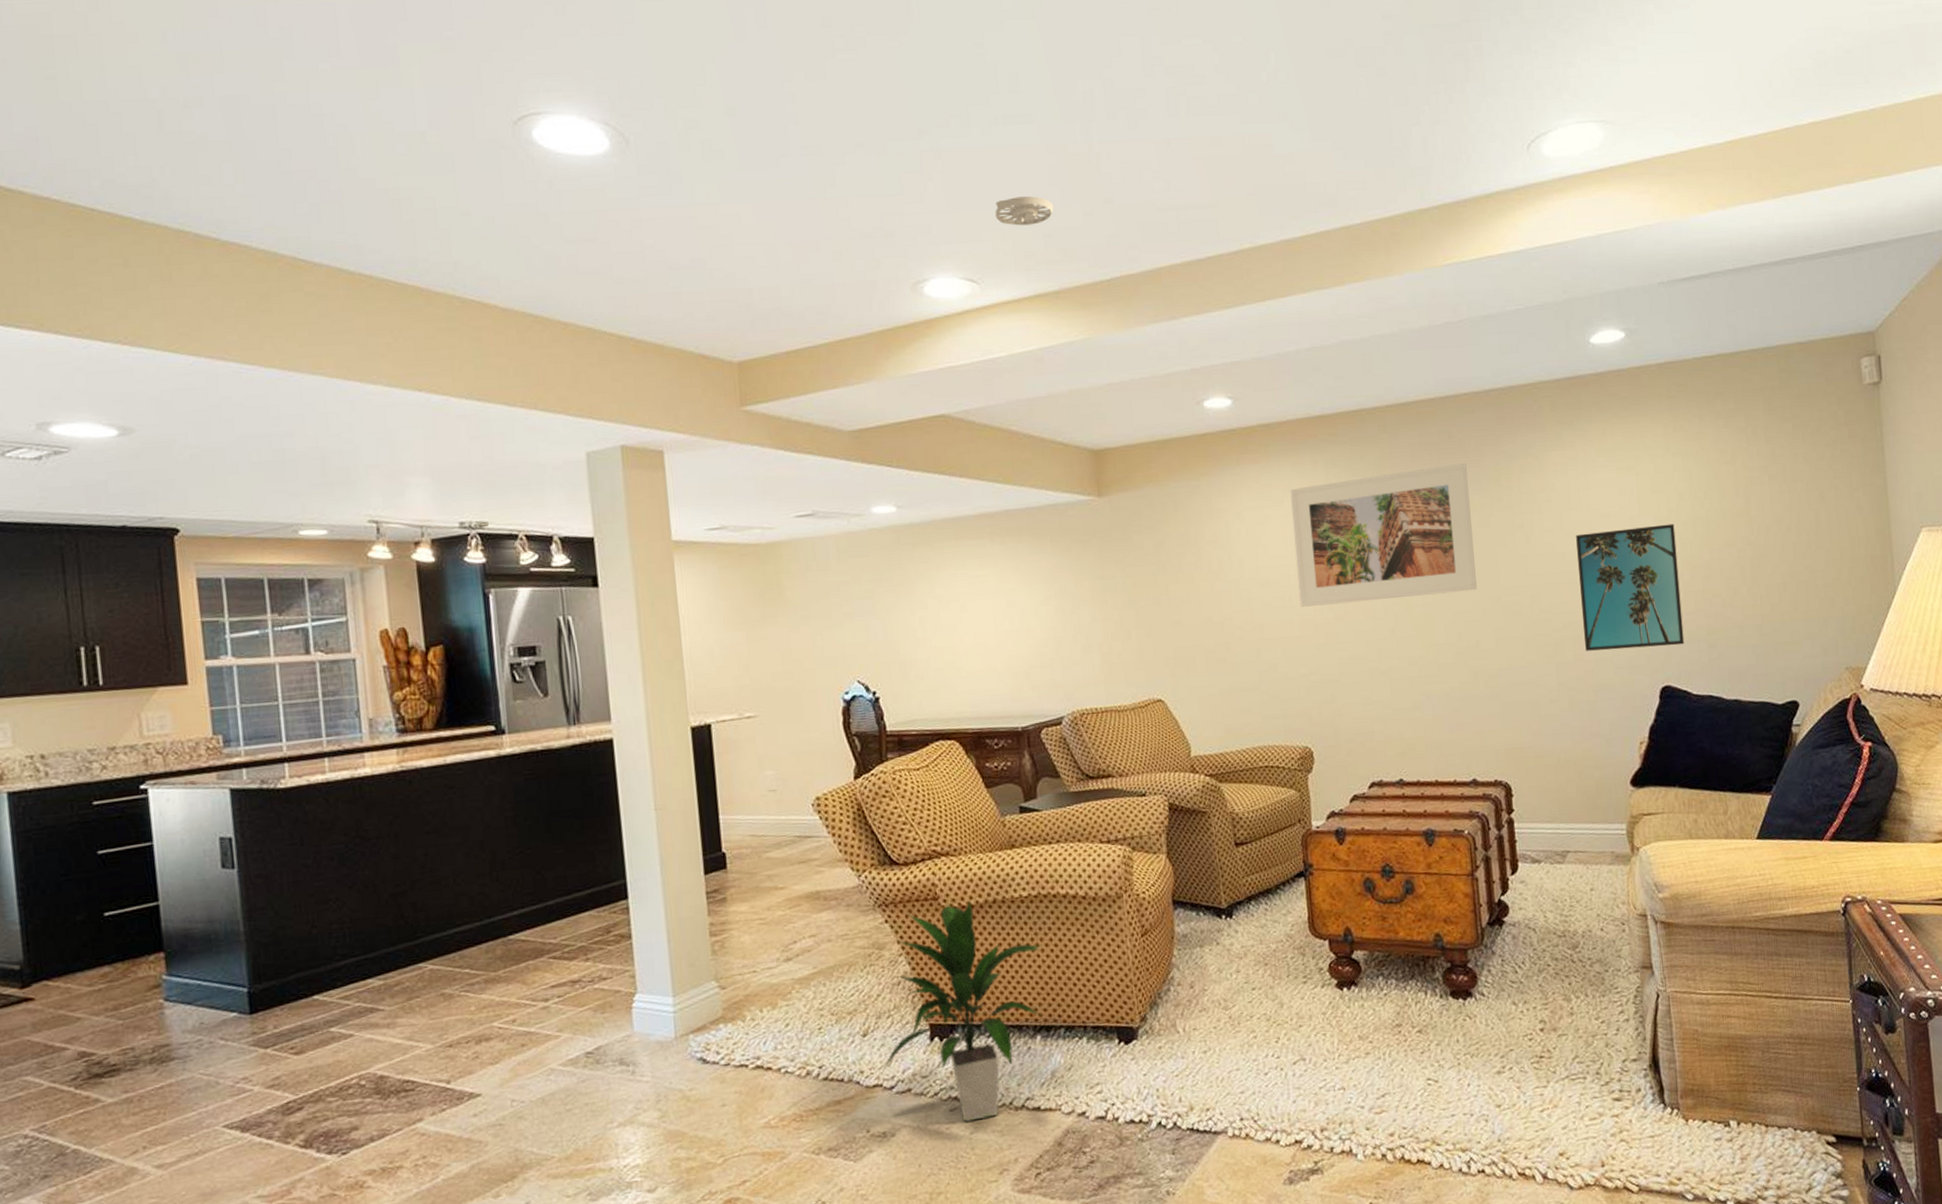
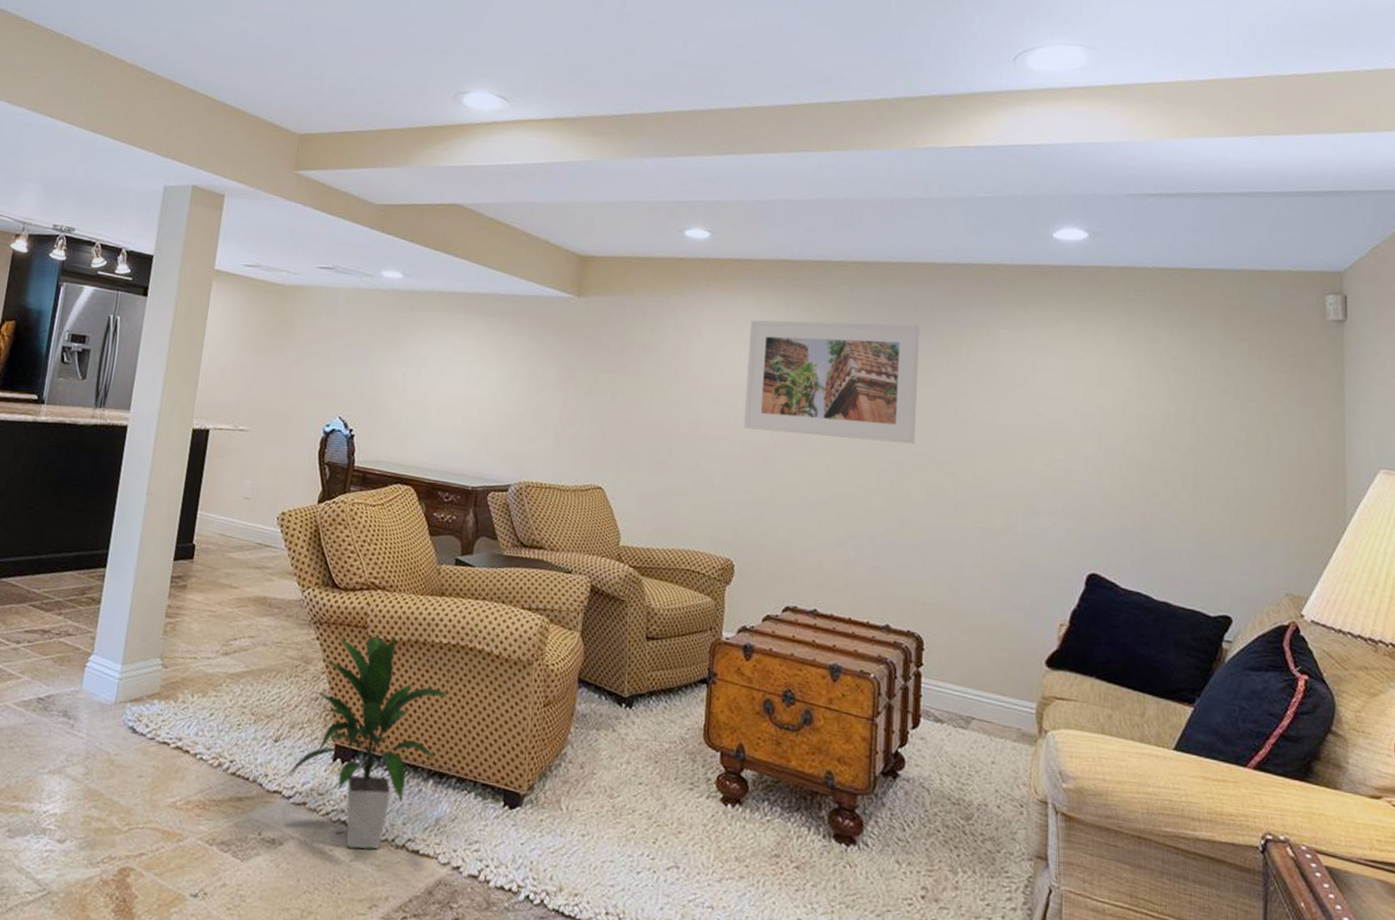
smoke detector: present [995,196,1054,226] -> none [534,37,585,62]
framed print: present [1576,523,1685,651] -> none [1015,410,1119,537]

